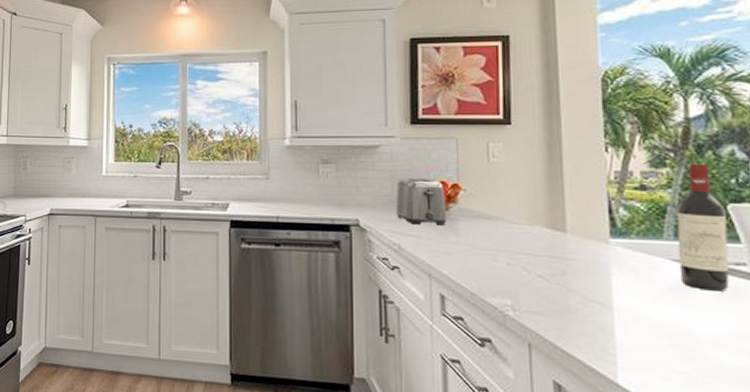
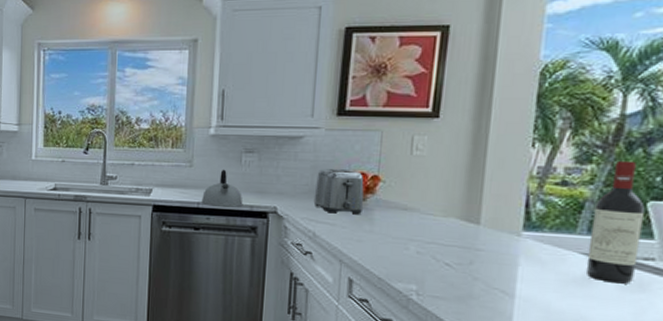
kettle: none [280,181,324,221] -> present [201,169,243,208]

